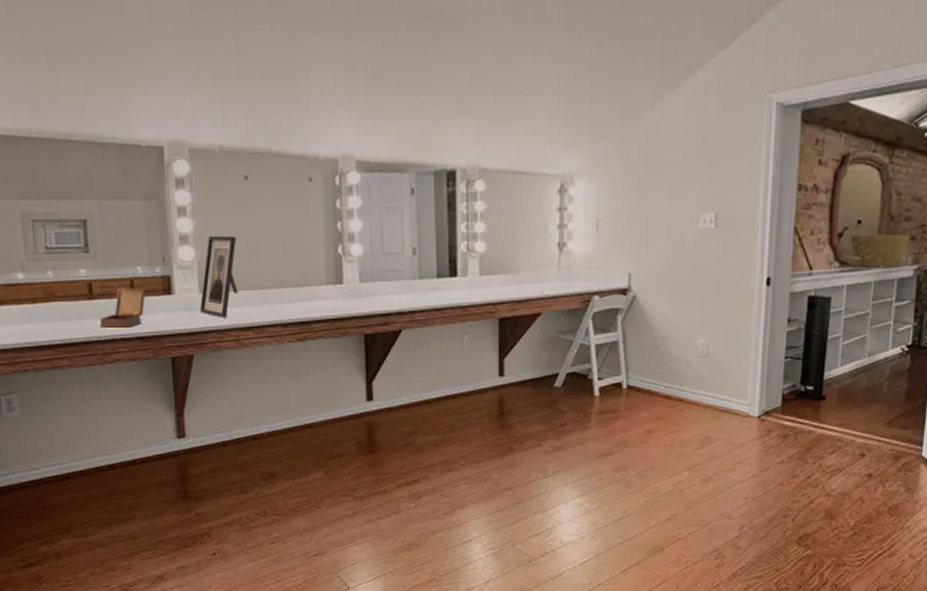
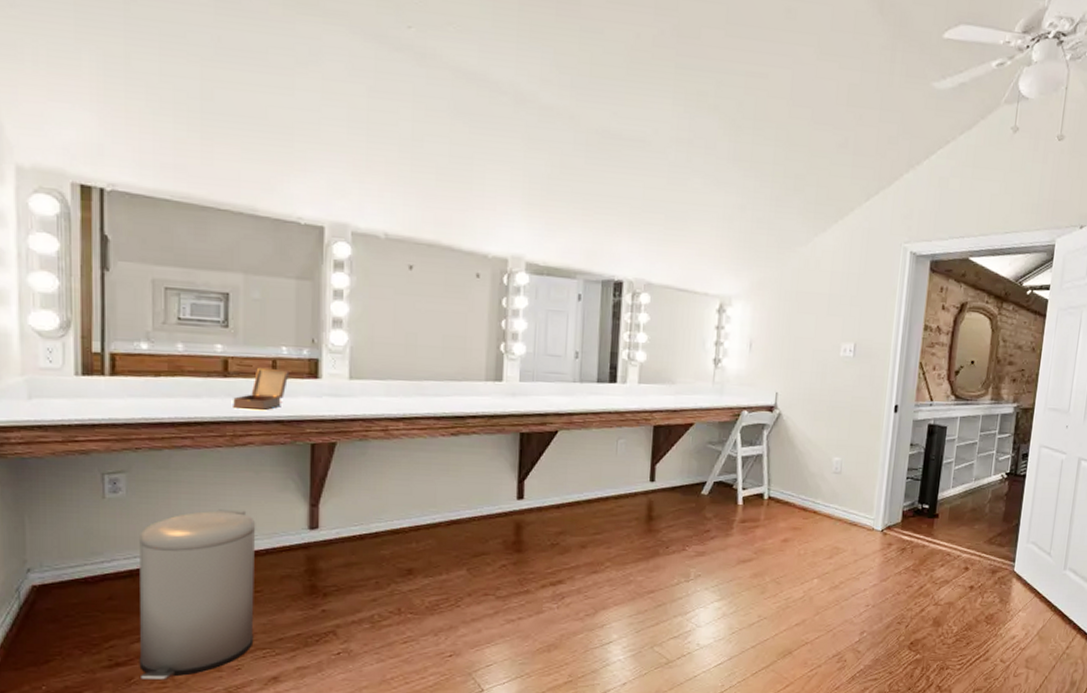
pedal bin: none [34,423,139,580] -> present [139,509,256,681]
picture frame: present [199,235,238,318] -> none [348,321,395,407]
basket: present [847,233,910,268] -> none [961,372,1012,404]

